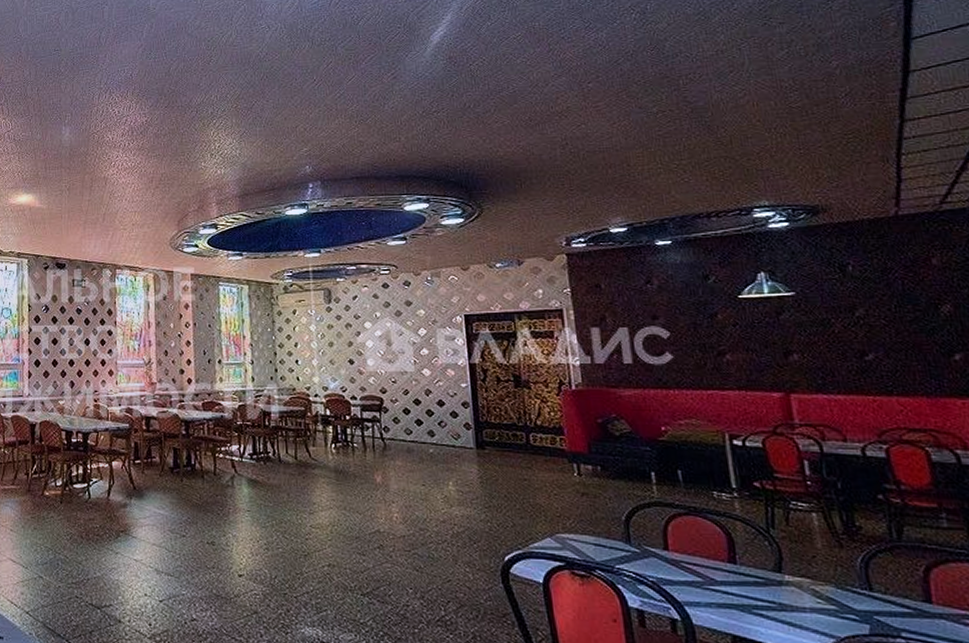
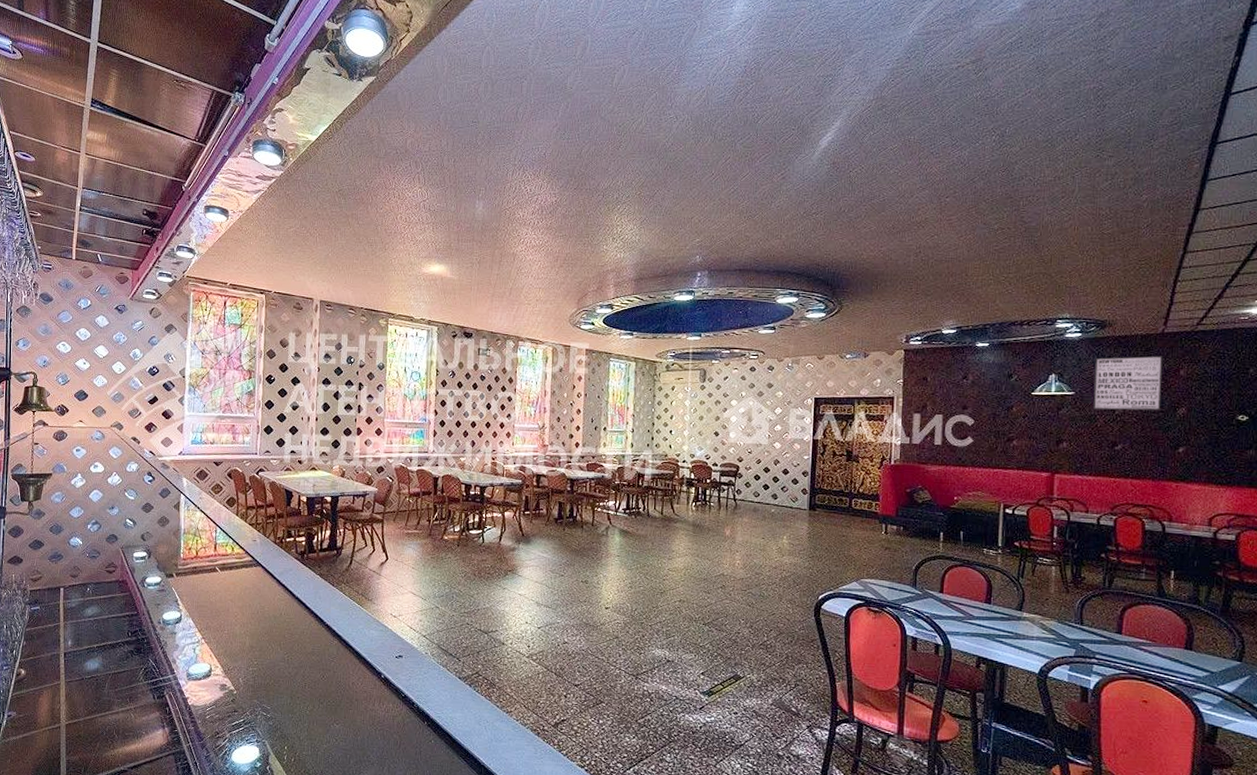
wall art: none [813,243,917,313] -> present [1093,355,1163,411]

